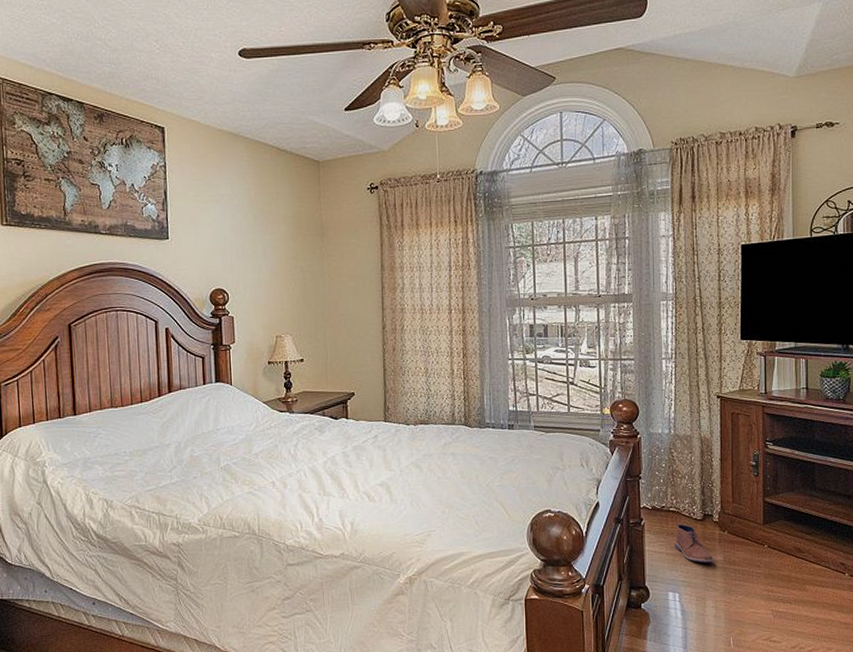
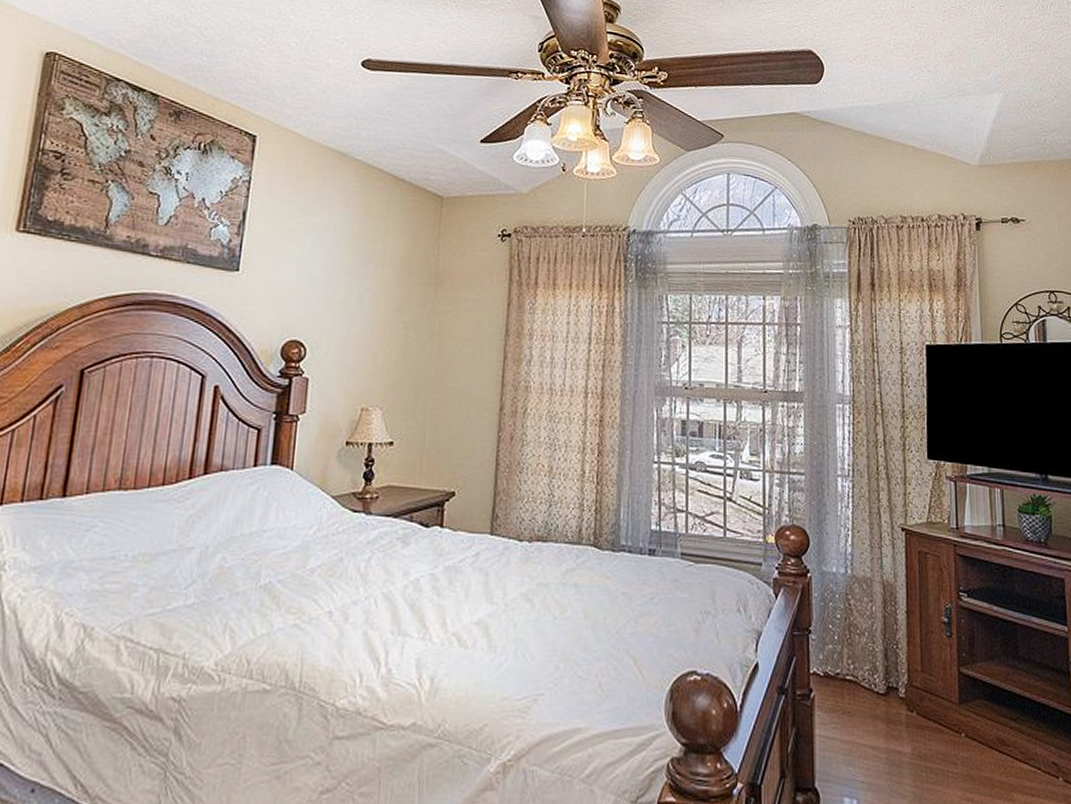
shoe: present [675,522,714,563] -> none [852,697,900,757]

